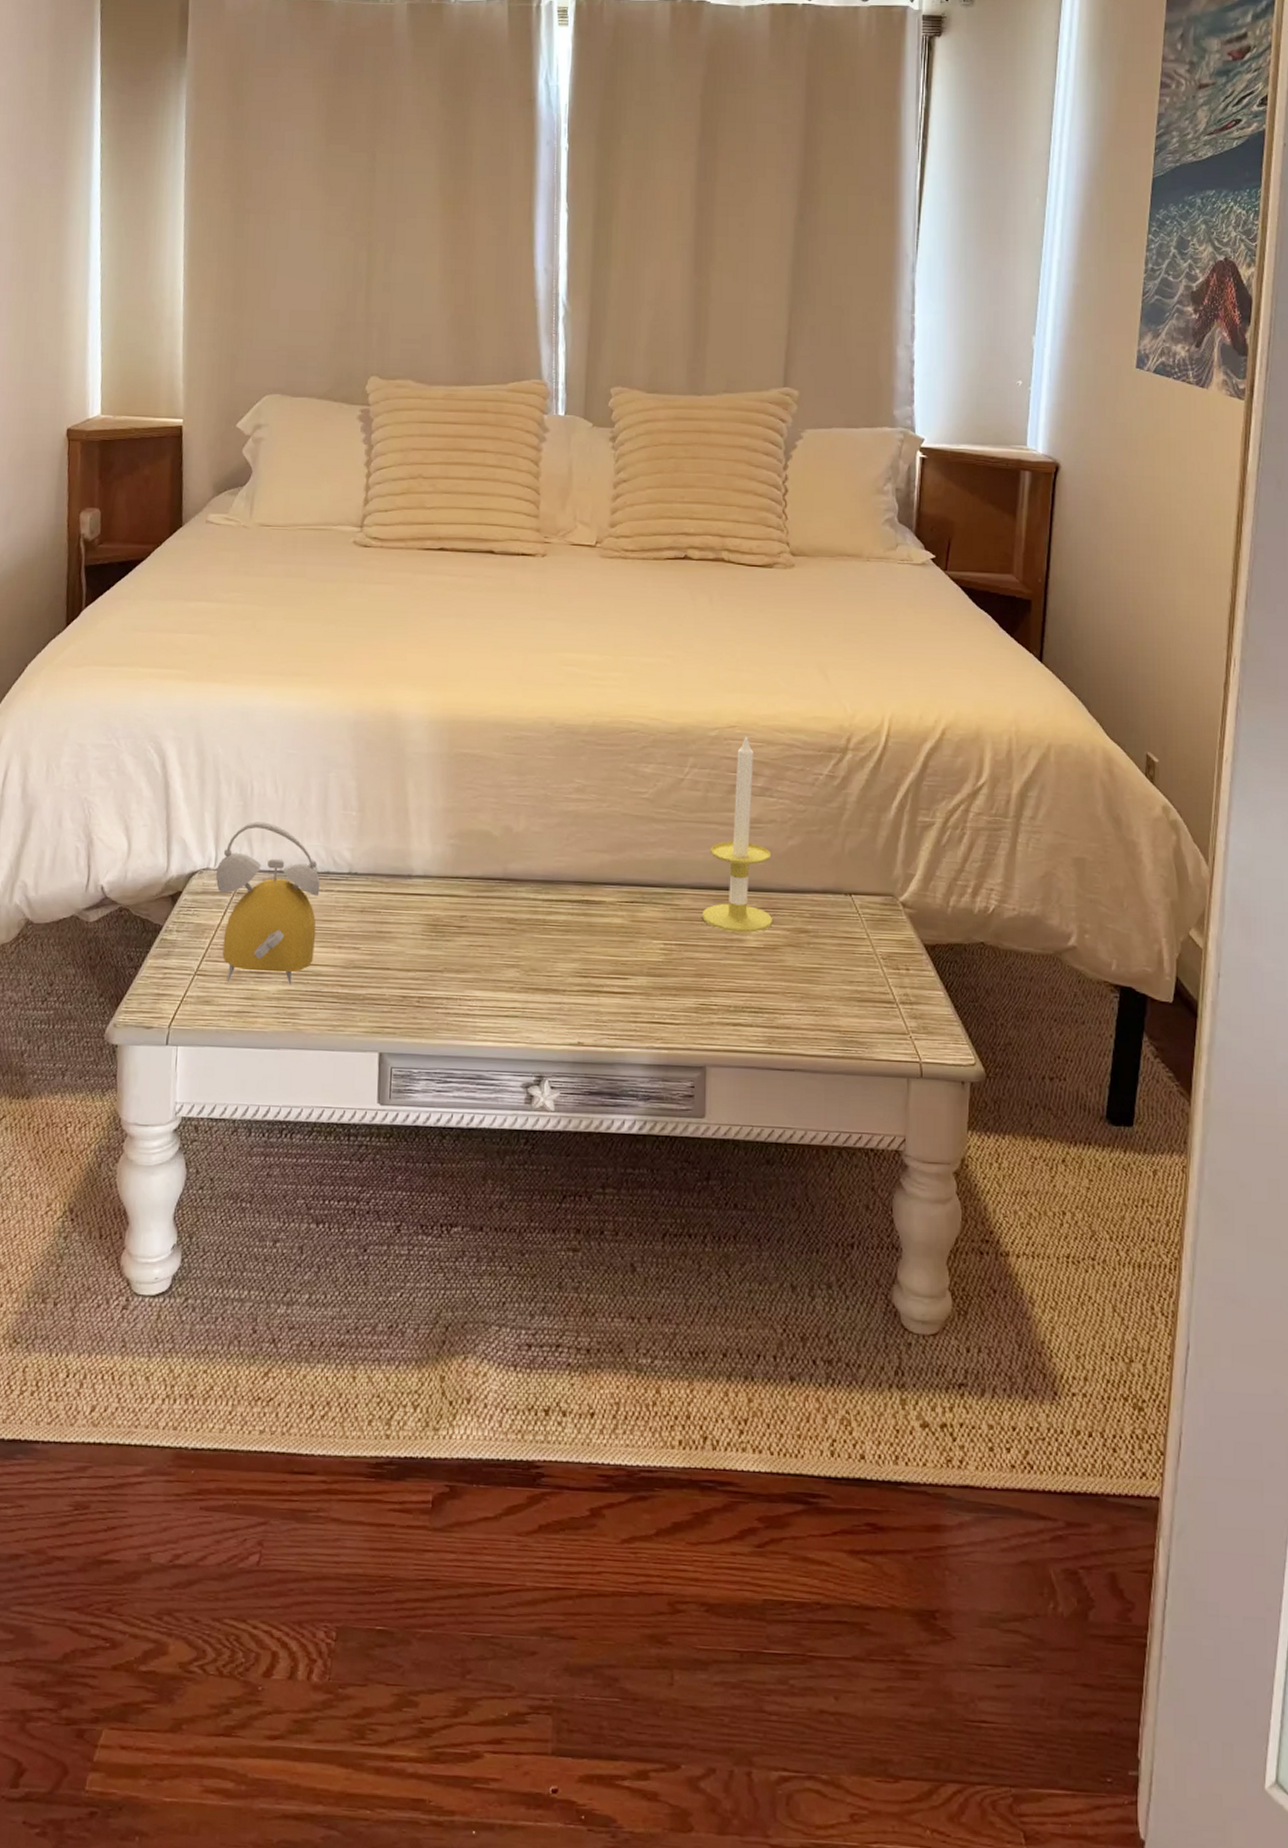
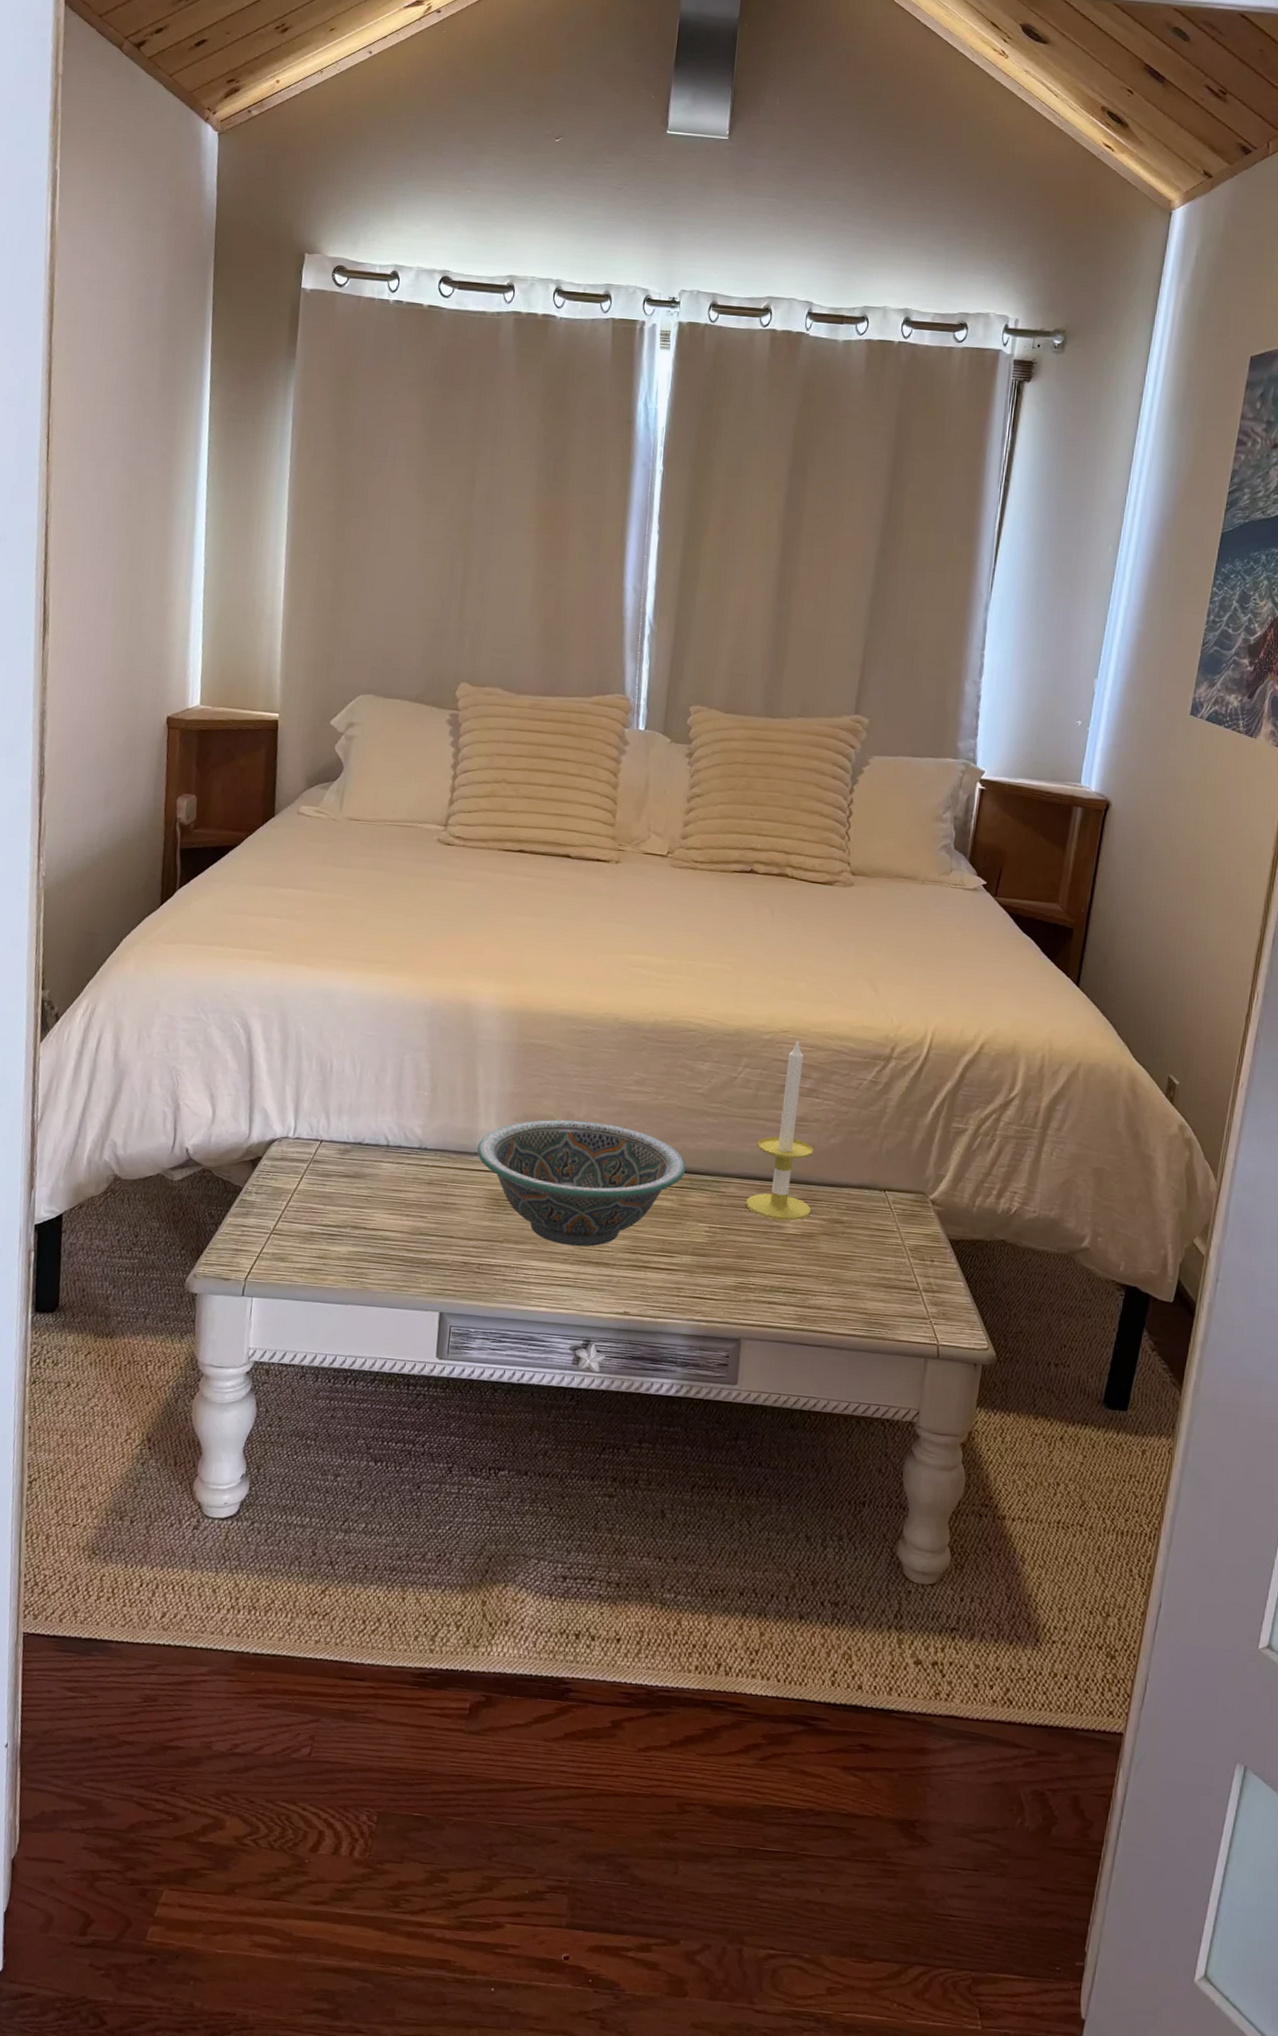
alarm clock: present [215,821,320,984] -> none [293,1096,392,1247]
decorative bowl: none [411,834,635,973] -> present [477,1119,686,1247]

